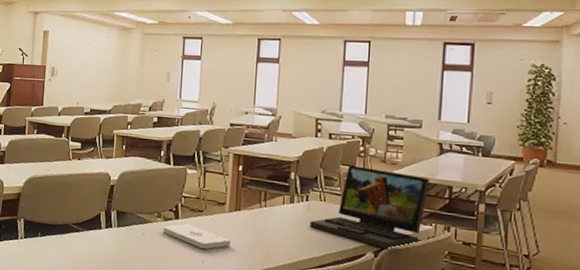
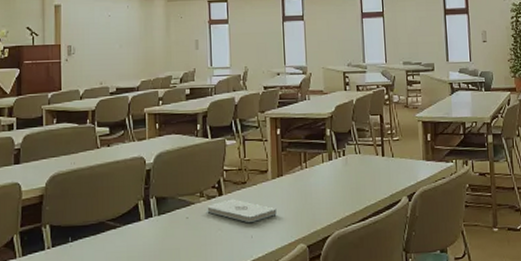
laptop: present [309,165,430,250] -> none [349,114,447,192]

